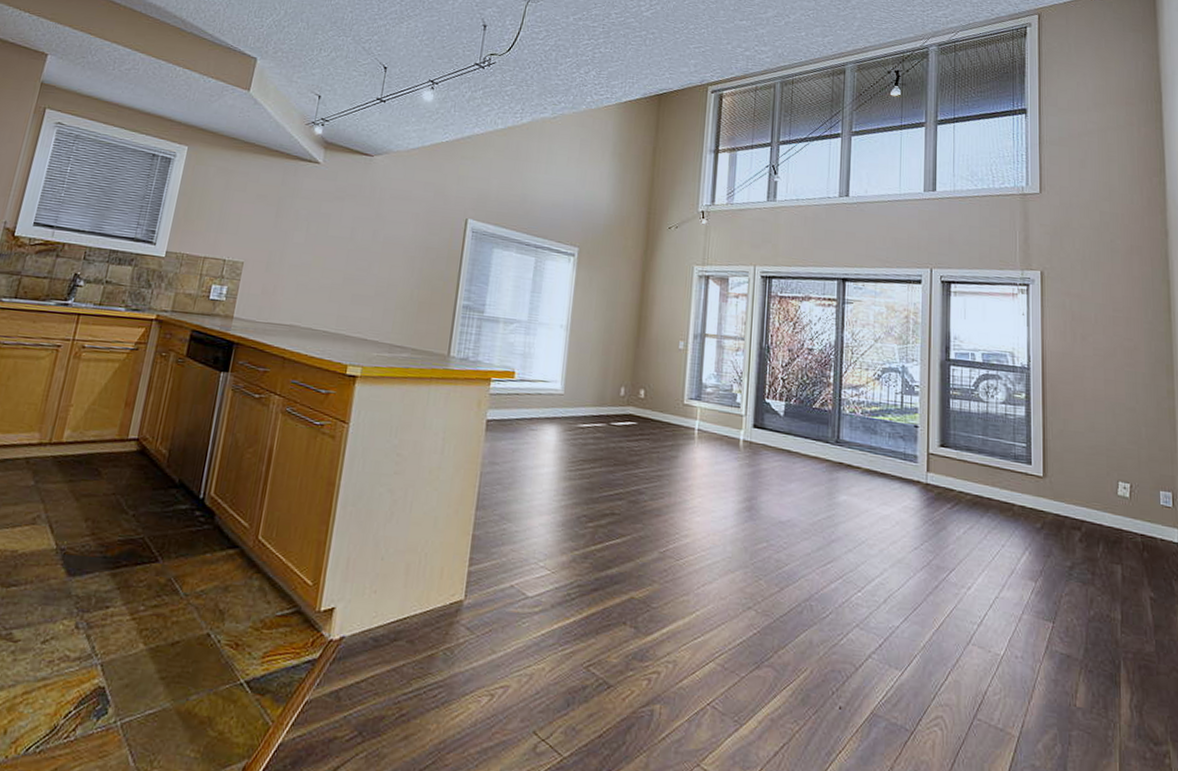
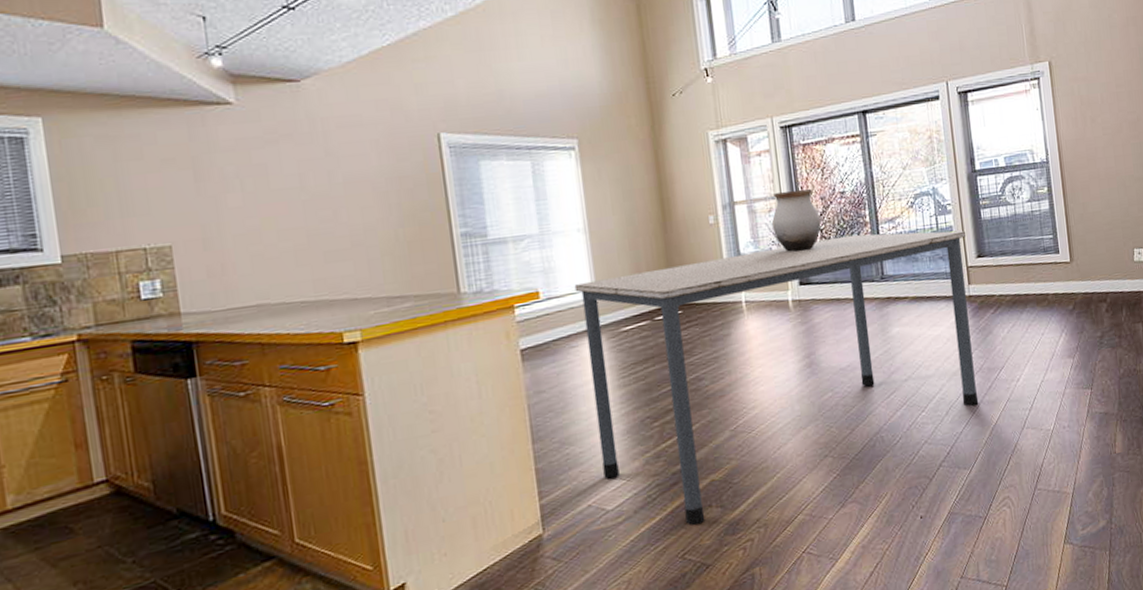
dining table: none [532,373,932,640] -> present [574,230,979,526]
vase: none [736,335,785,396] -> present [771,189,821,252]

